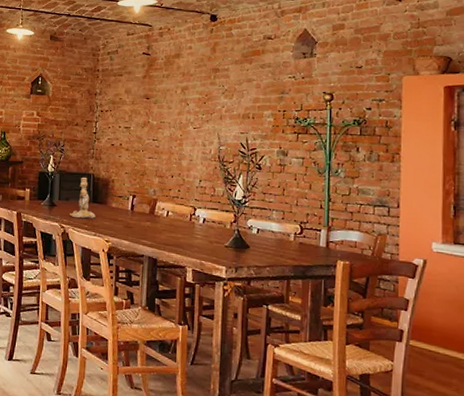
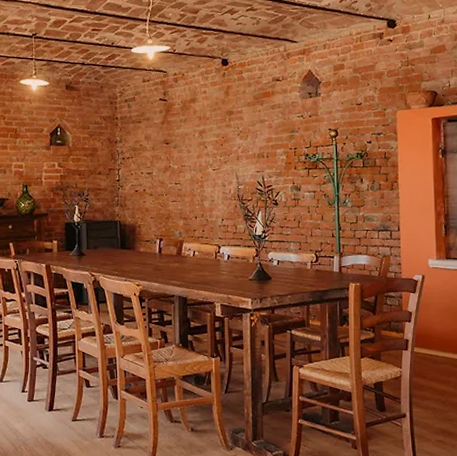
candlestick: present [70,178,96,219] -> none [99,225,125,266]

